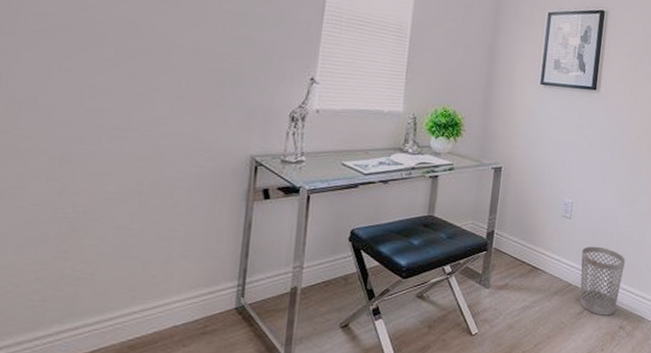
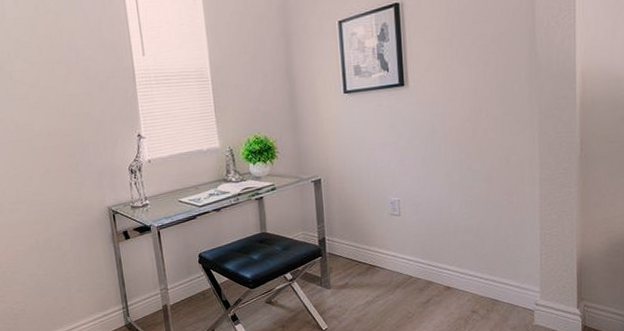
wastebasket: present [579,246,625,316] -> none [417,237,467,303]

